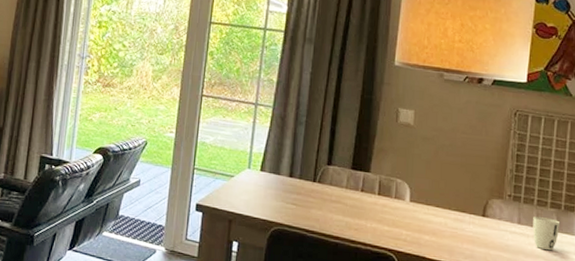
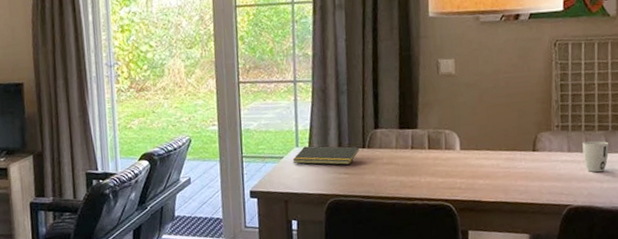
notepad: none [242,169,310,196] -> present [292,146,359,165]

